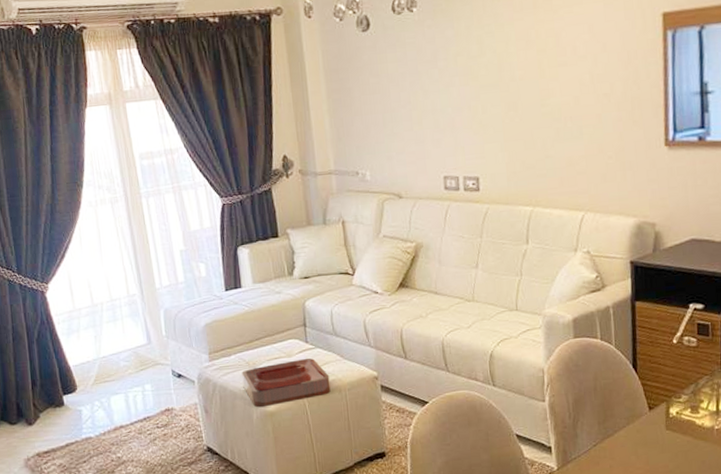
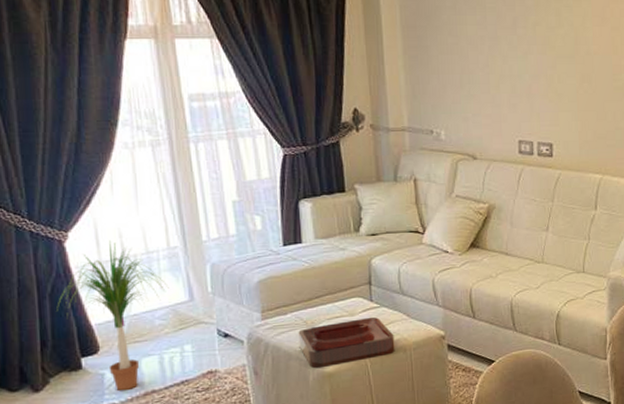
potted plant: none [42,290,130,426] -> present [57,240,169,391]

